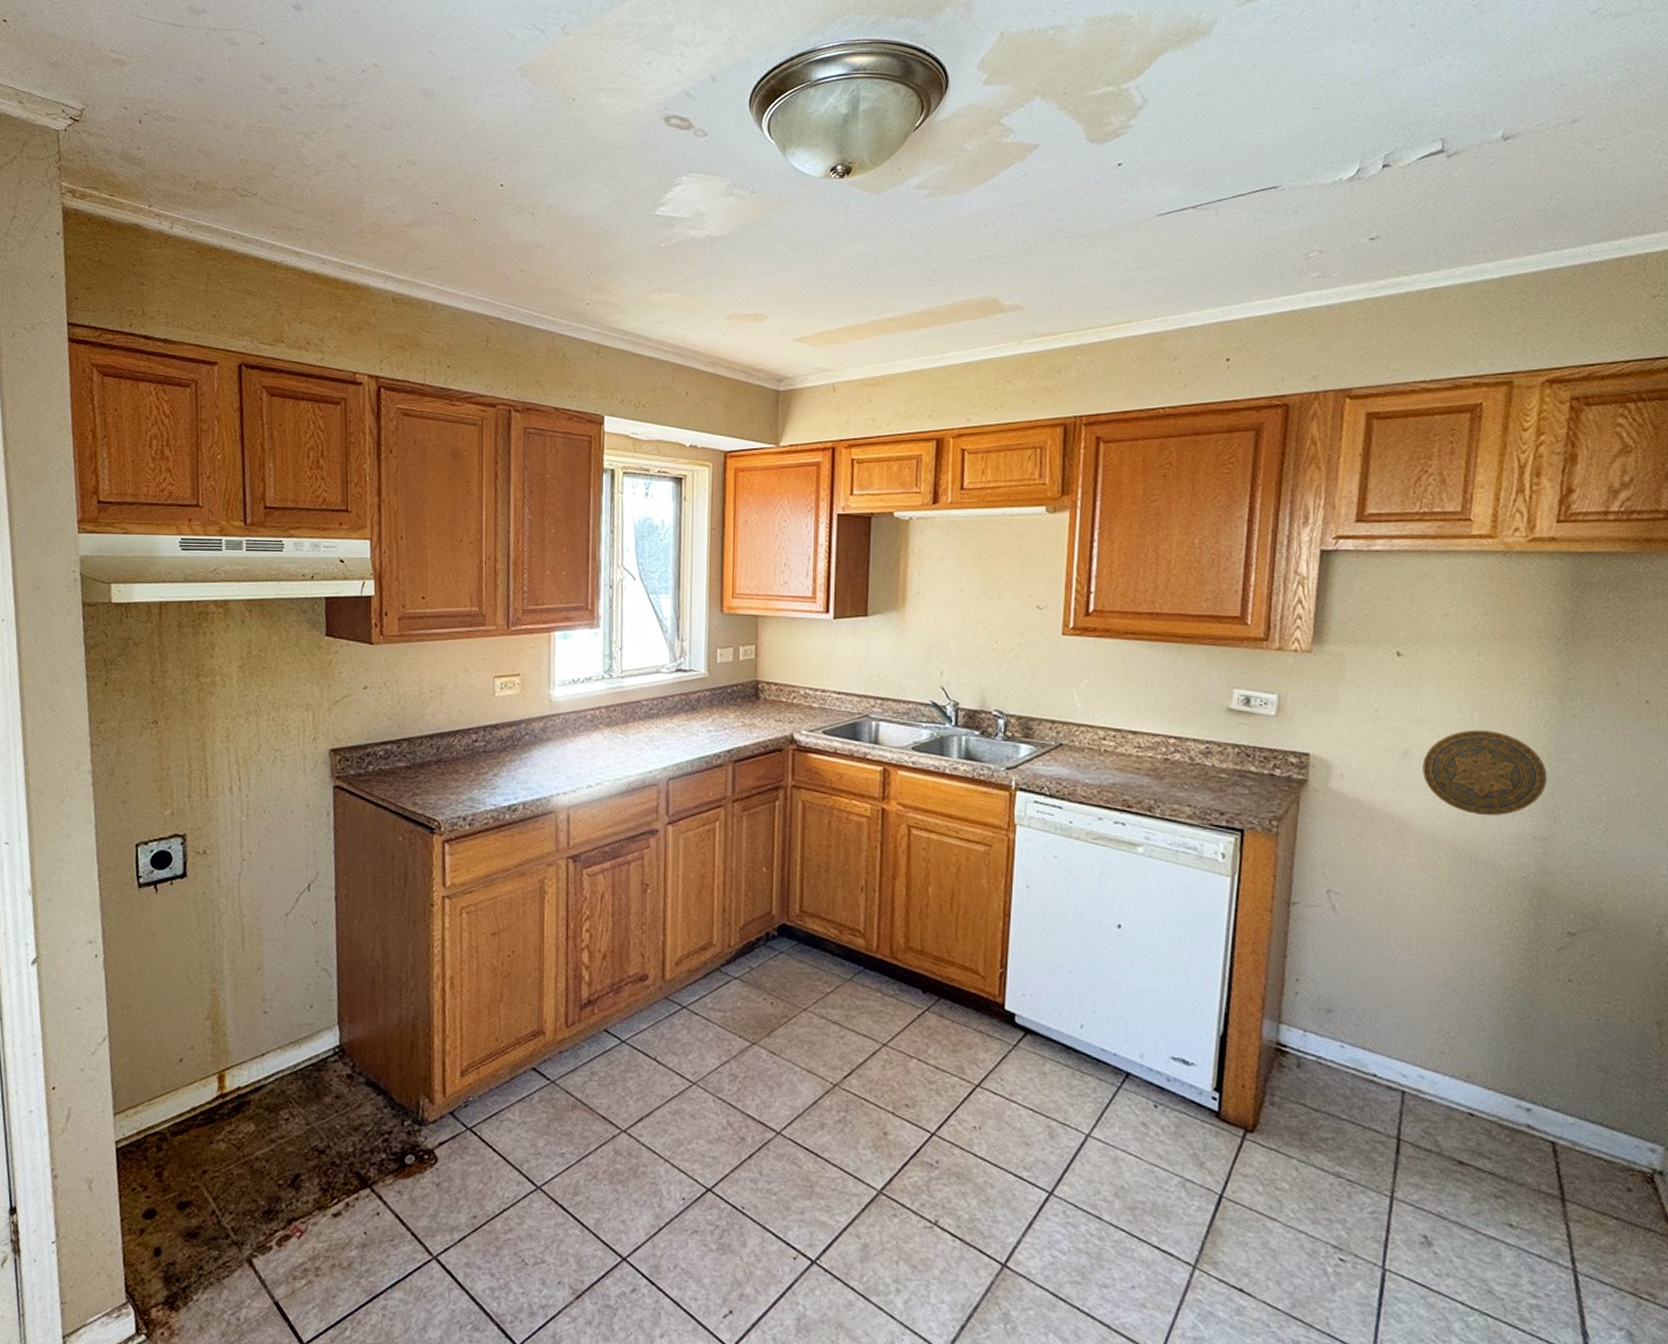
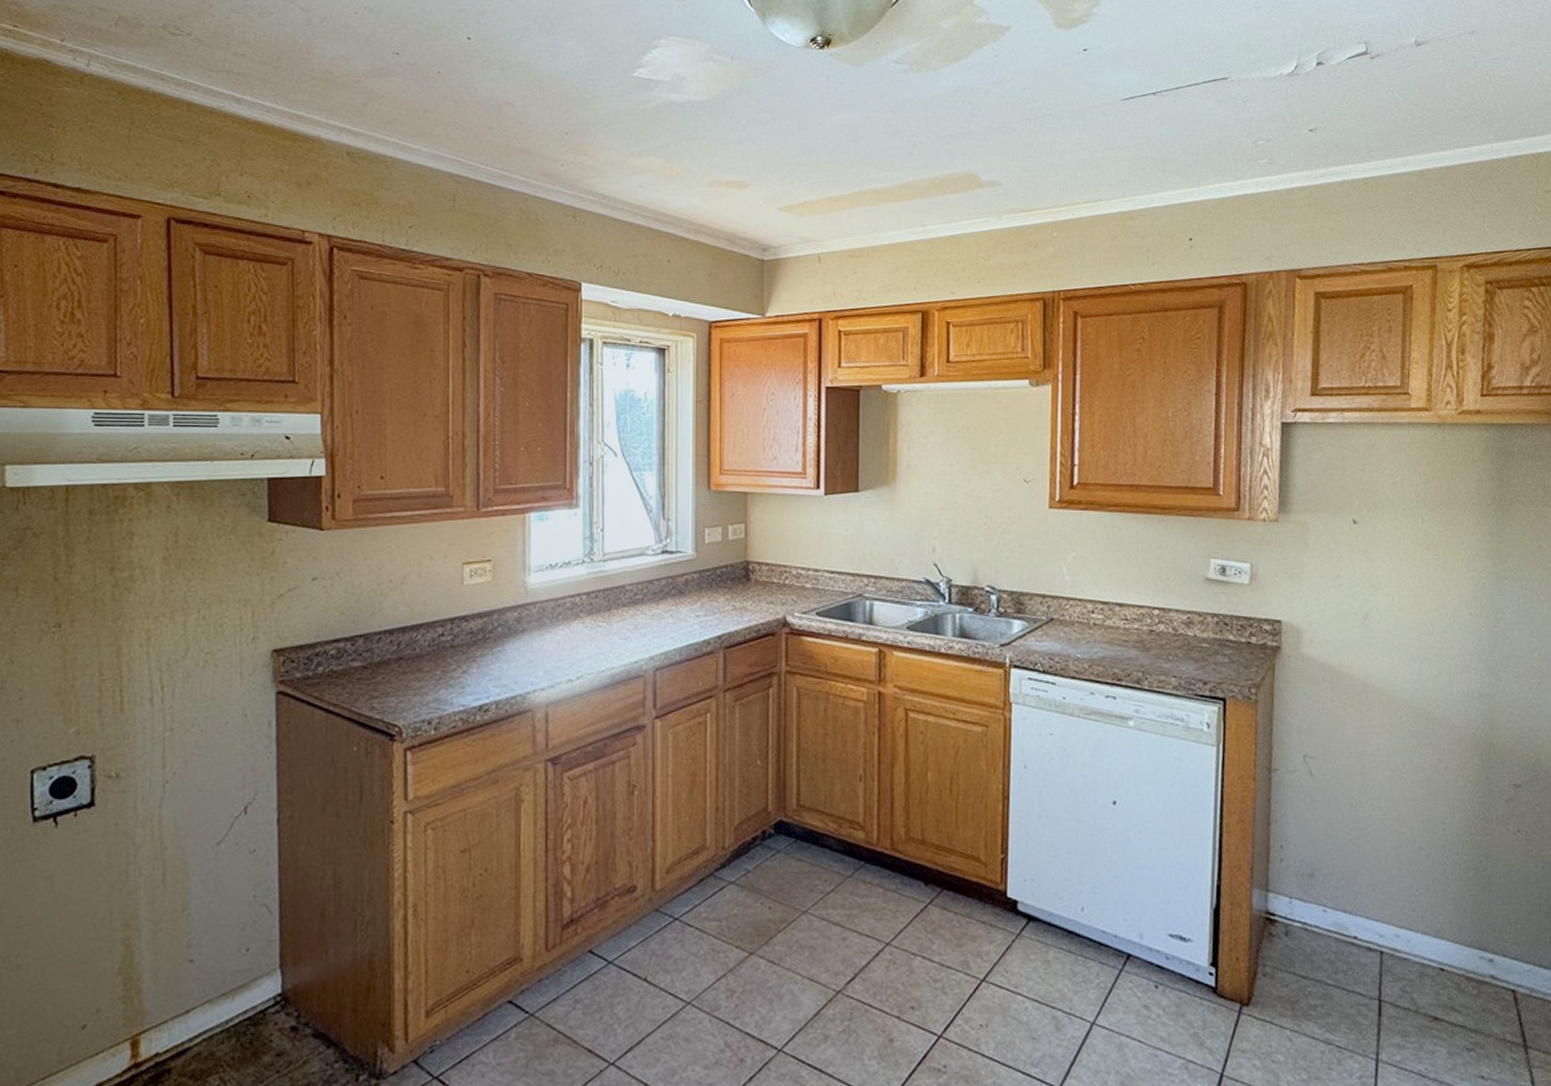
decorative plate: present [1423,730,1547,816] -> none [1381,593,1488,675]

